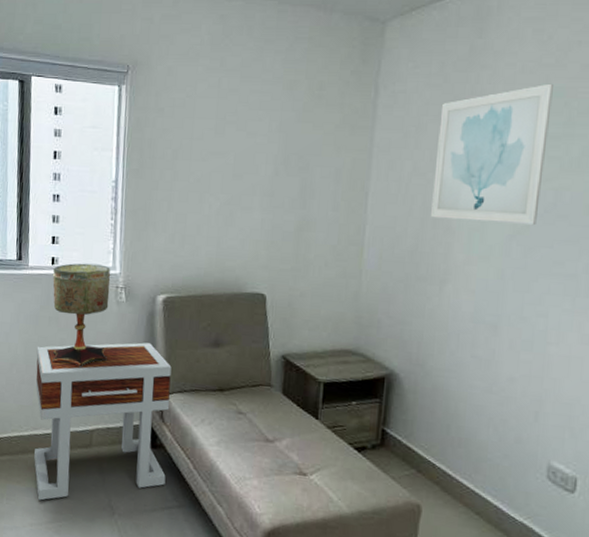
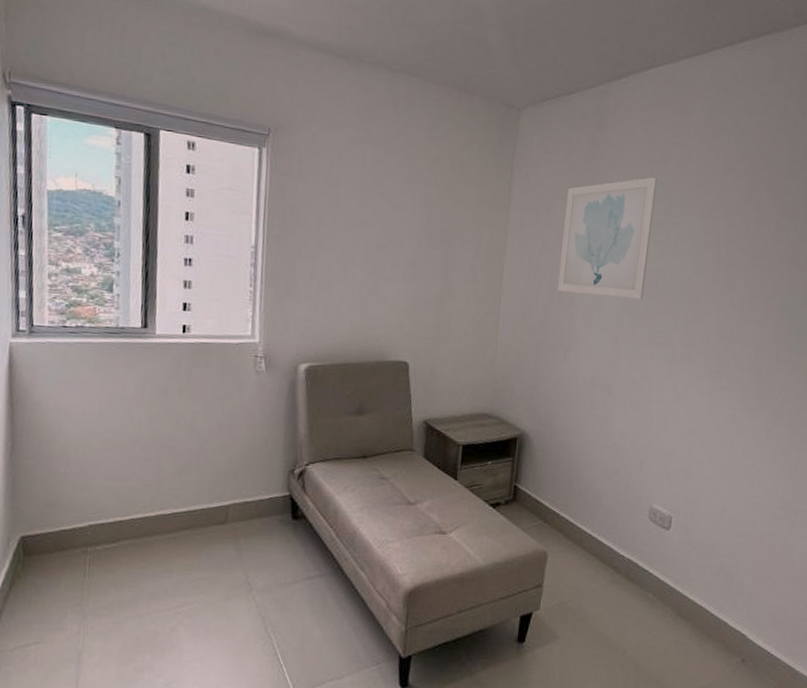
side table: present [33,342,172,501] -> none [161,412,314,584]
table lamp: present [51,263,111,367] -> none [182,331,250,440]

